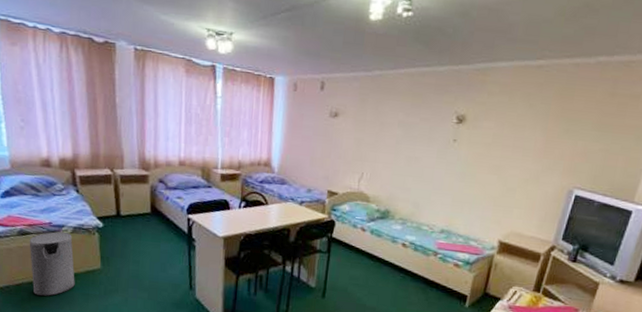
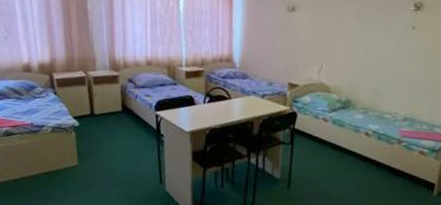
trash bin: present [29,232,75,297] -> none [13,132,55,193]

